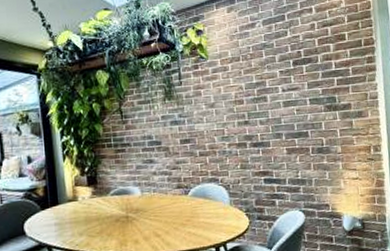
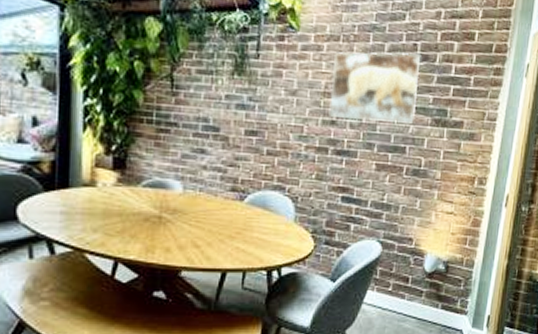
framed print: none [238,58,310,119] -> present [328,51,422,124]

